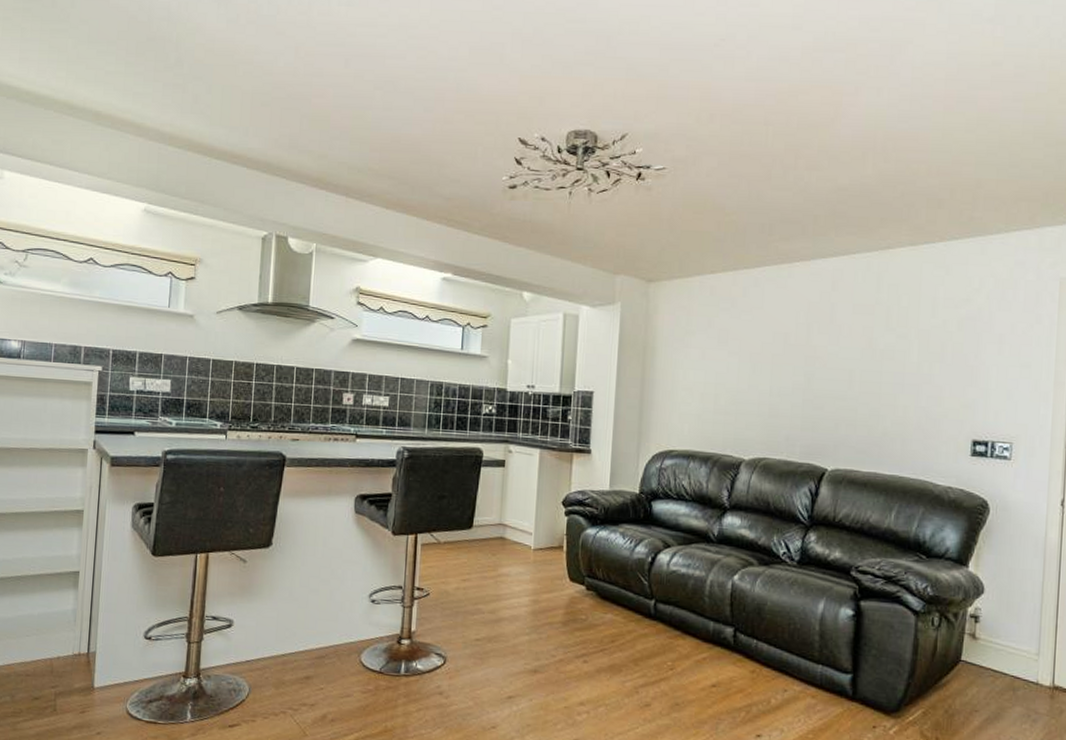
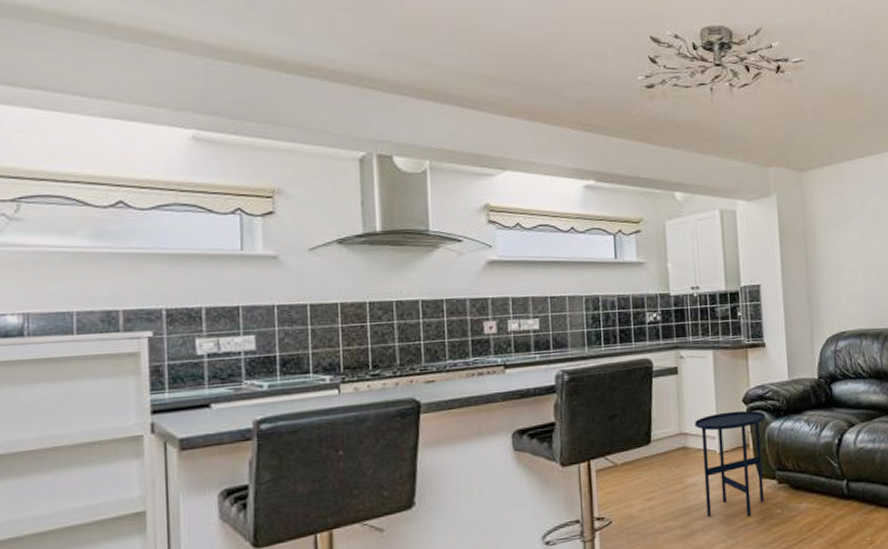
side table: none [514,511,583,615] -> present [695,410,766,517]

